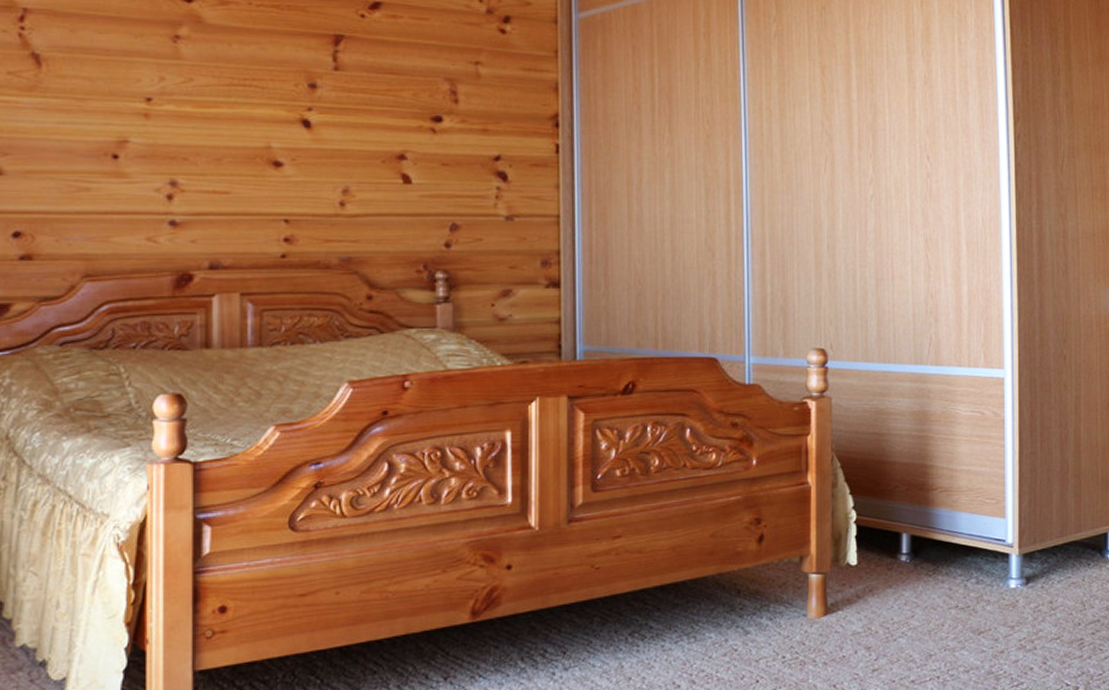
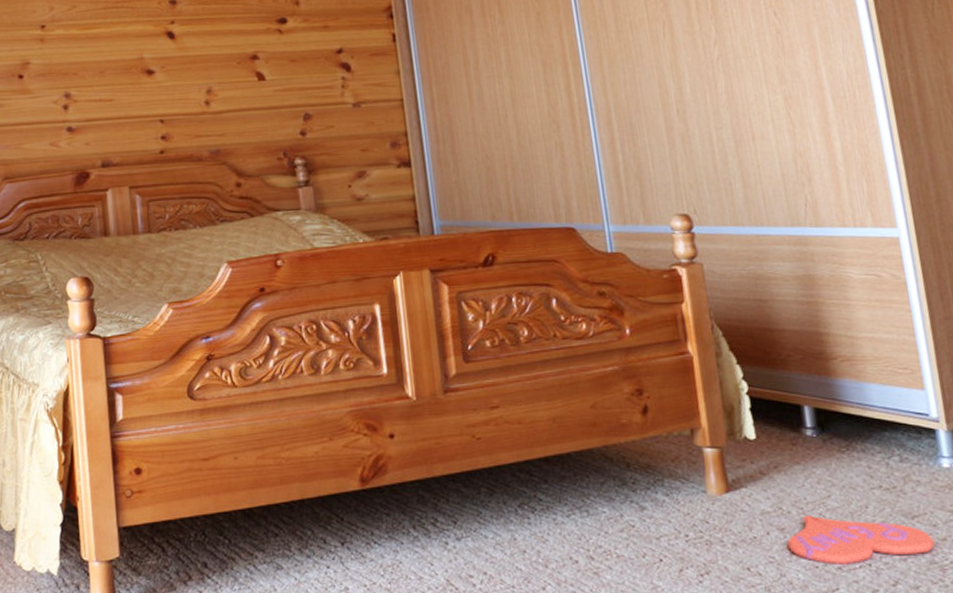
slippers: none [872,634,994,679] -> present [788,515,935,565]

